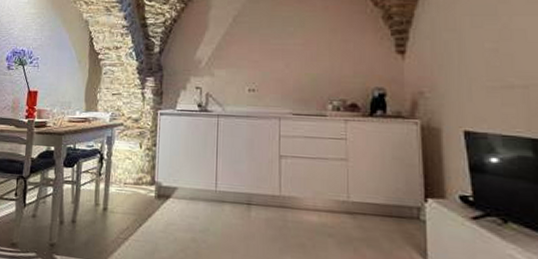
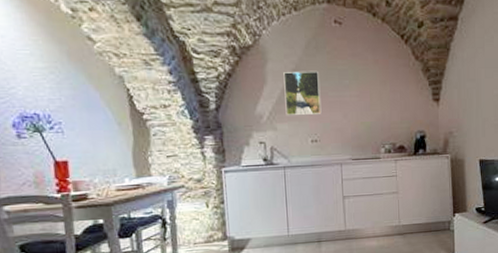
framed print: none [224,17,262,63] -> present [283,70,322,116]

